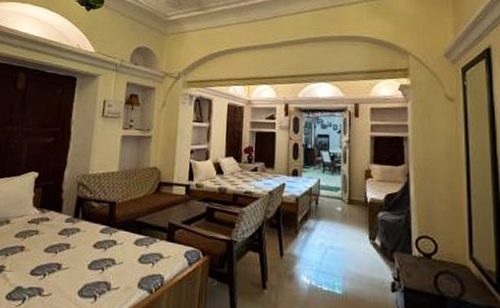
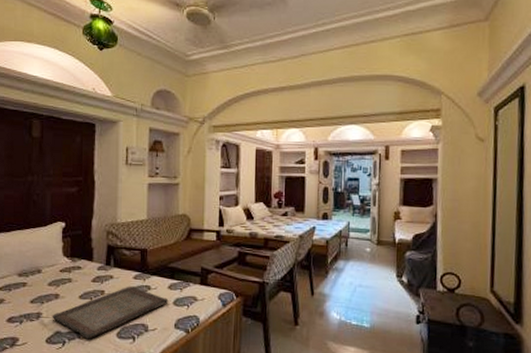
serving tray: none [15,240,134,297] -> present [52,286,169,339]

